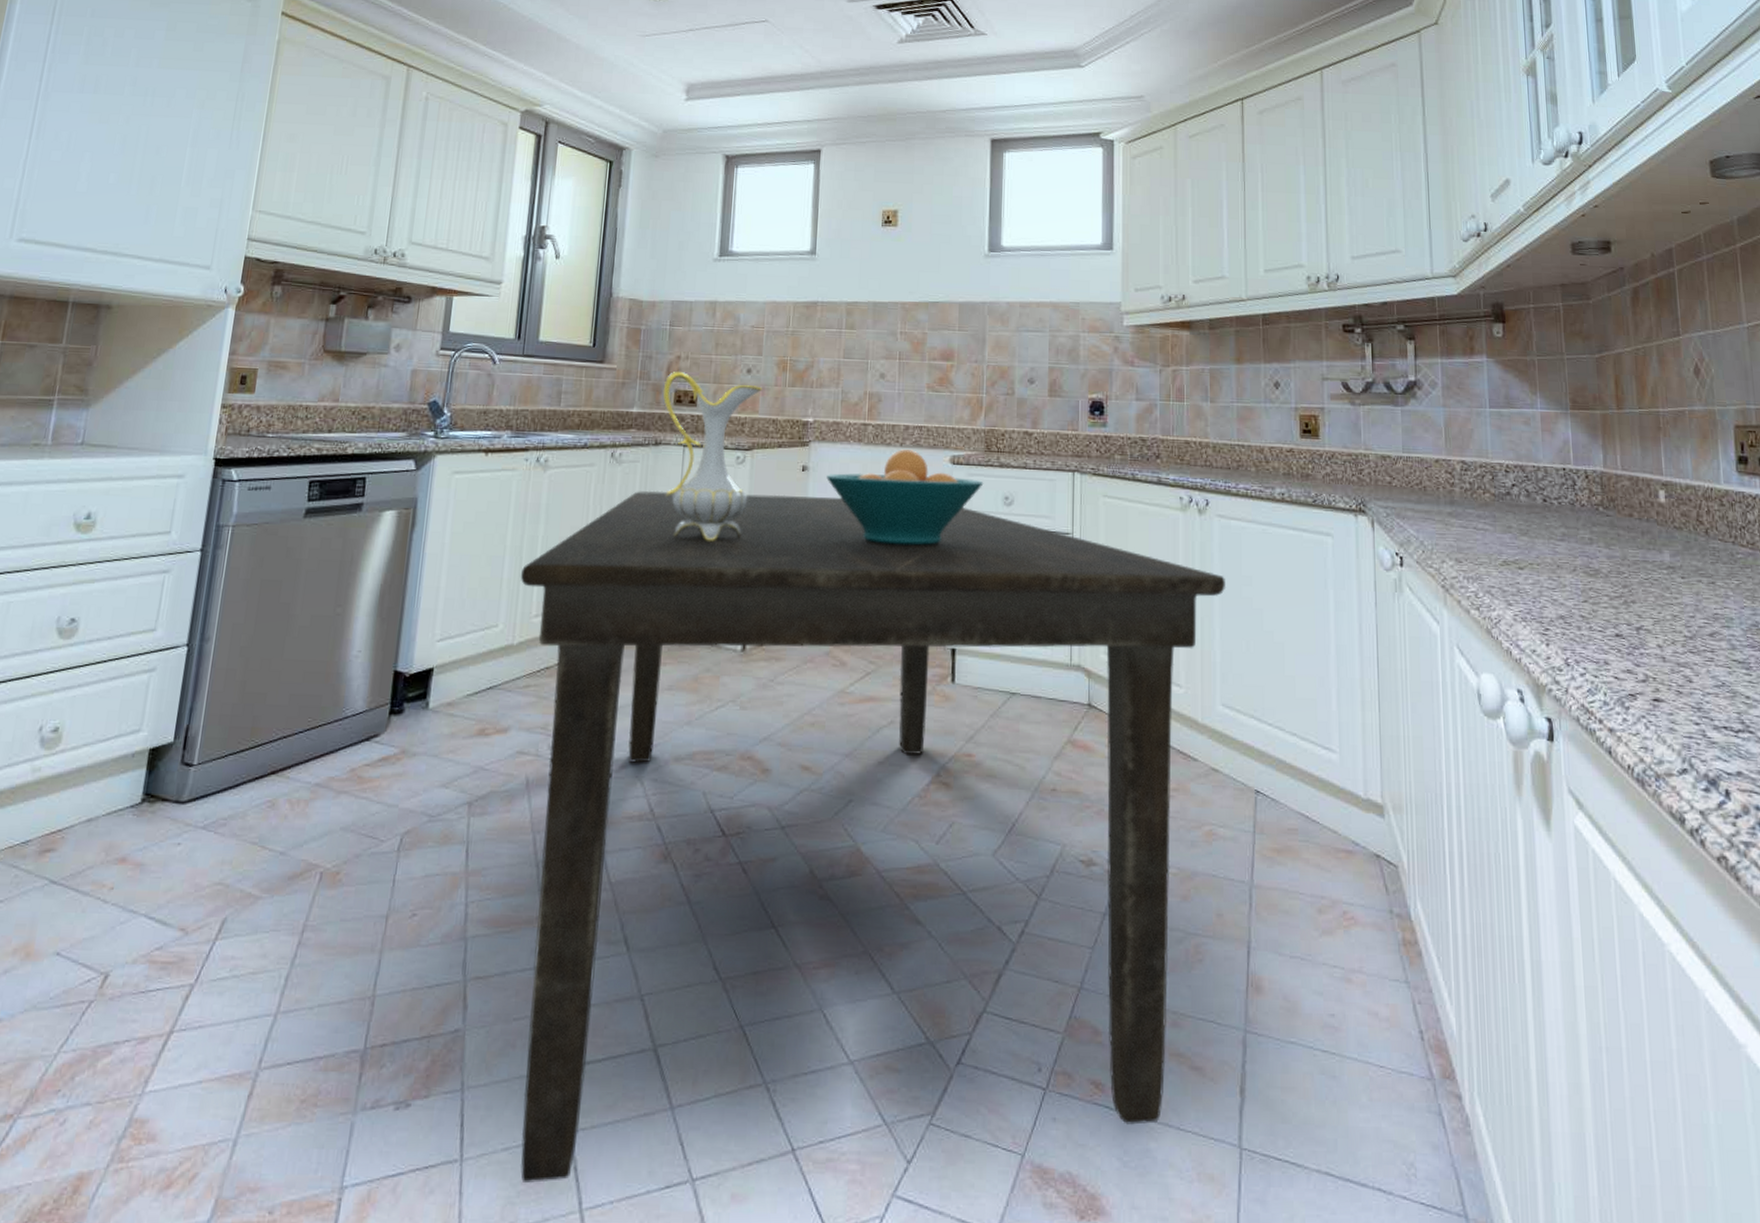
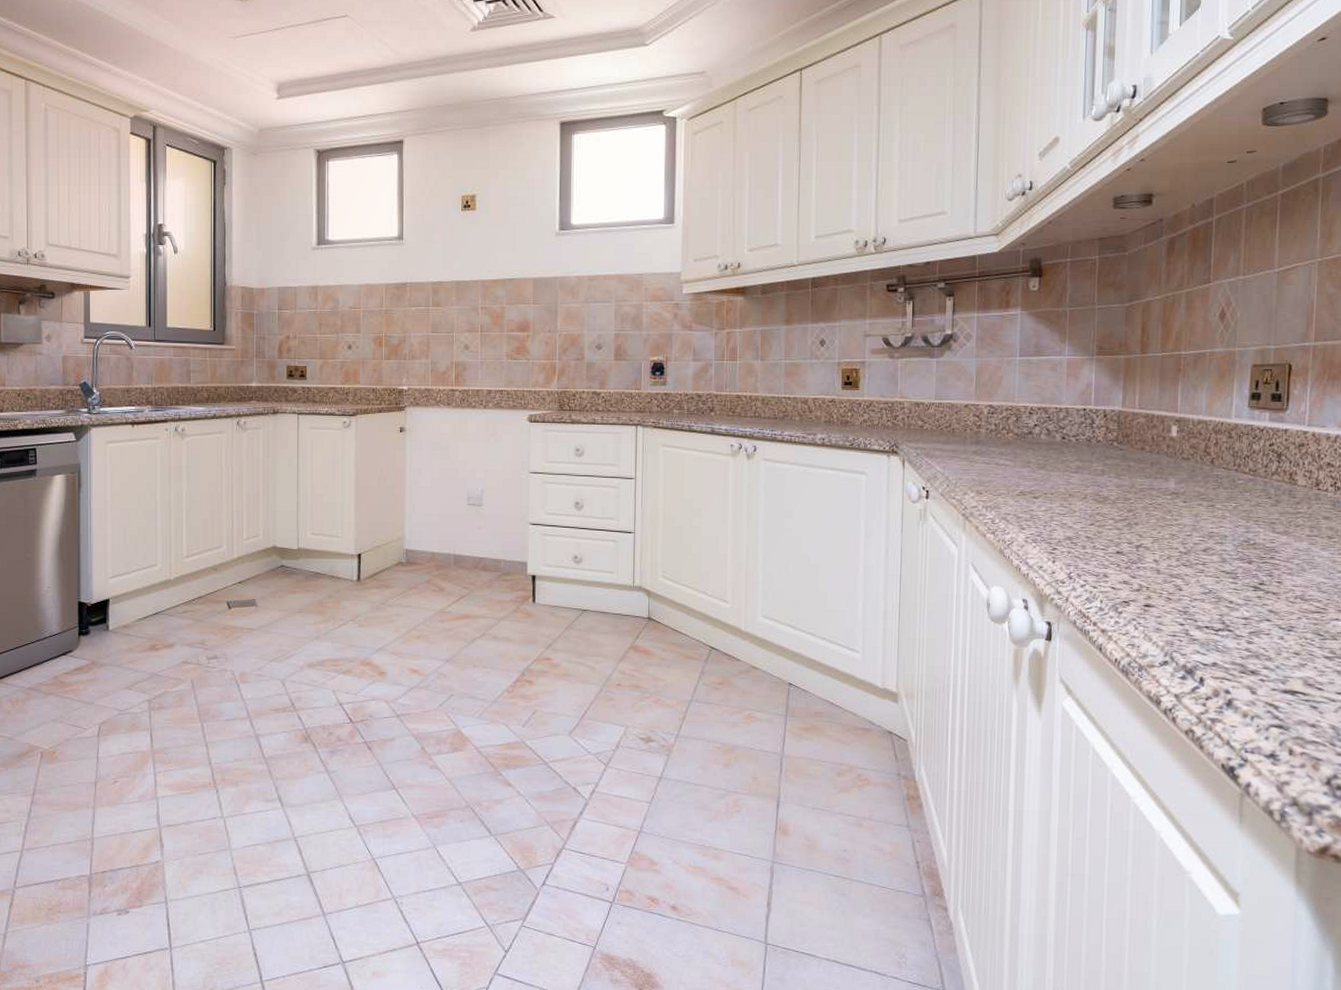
dining table: present [520,490,1226,1183] -> none [171,452,770,963]
pitcher: present [662,371,763,541] -> none [276,349,363,493]
fruit bowl: present [826,449,984,546] -> none [421,411,558,492]

